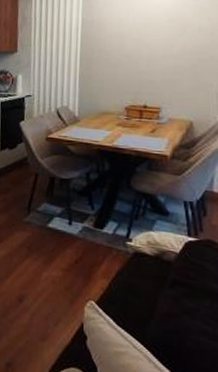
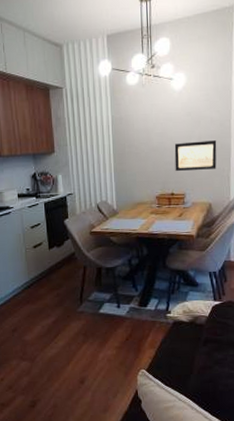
wall art: none [150,50,205,83] -> present [174,140,217,171]

